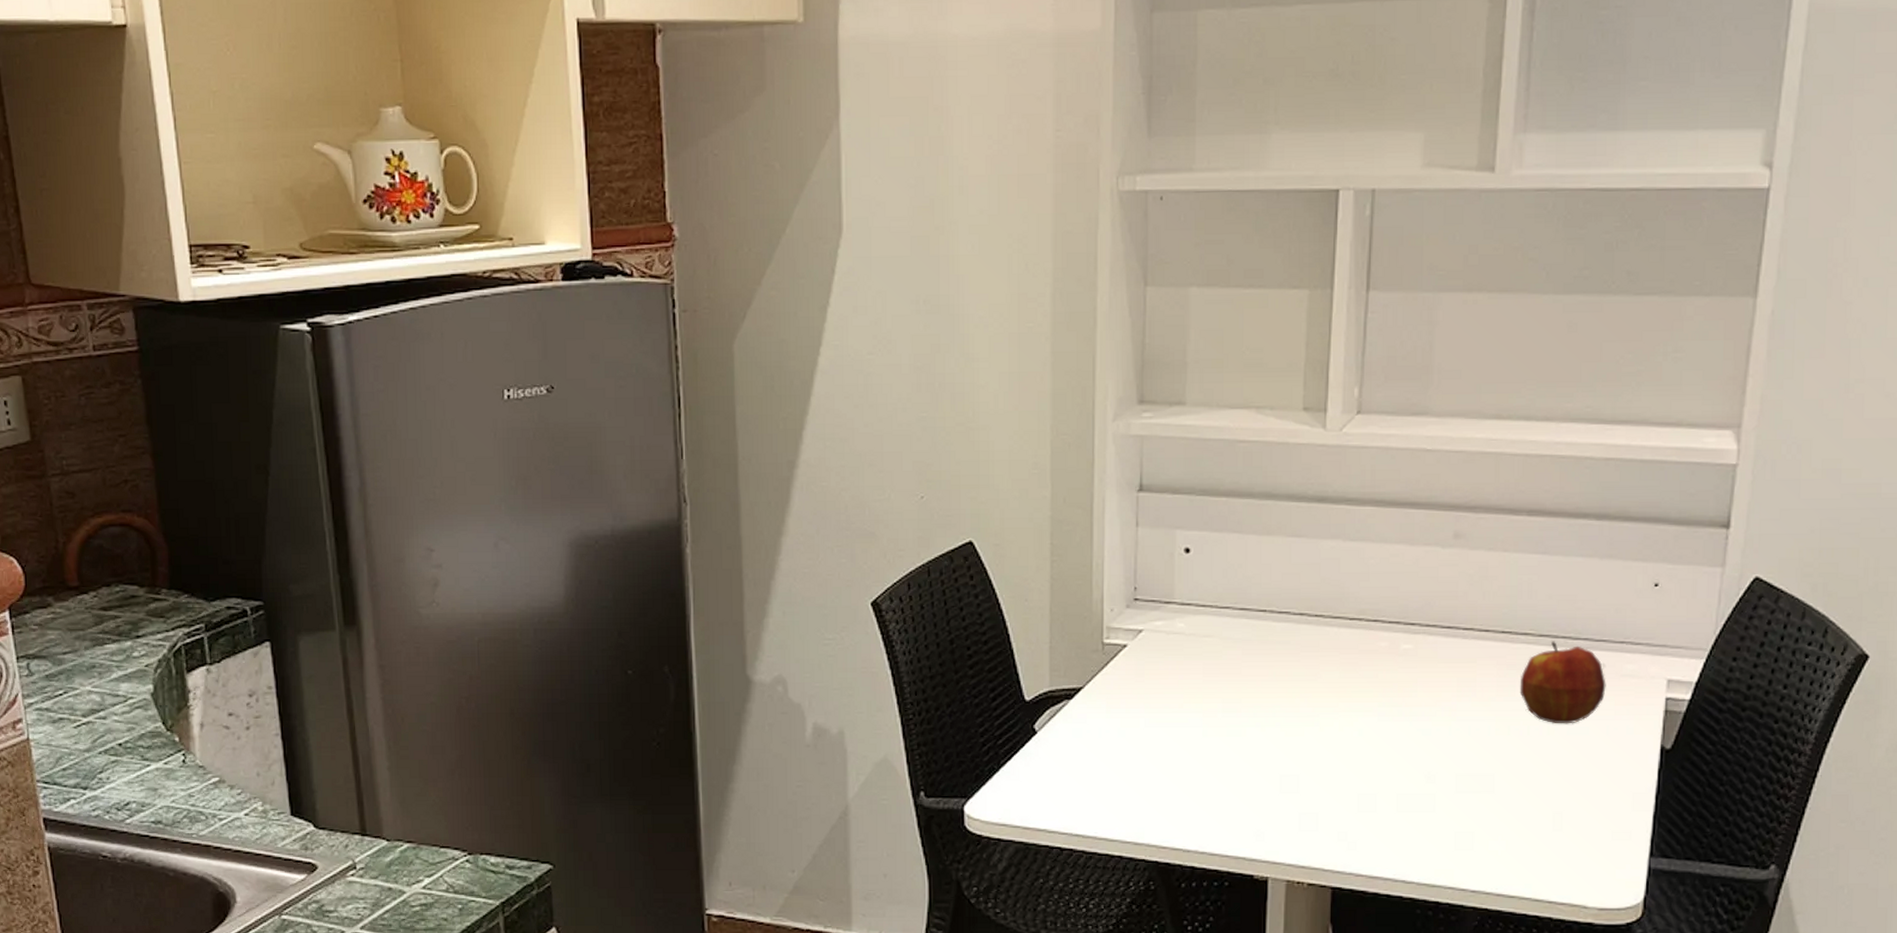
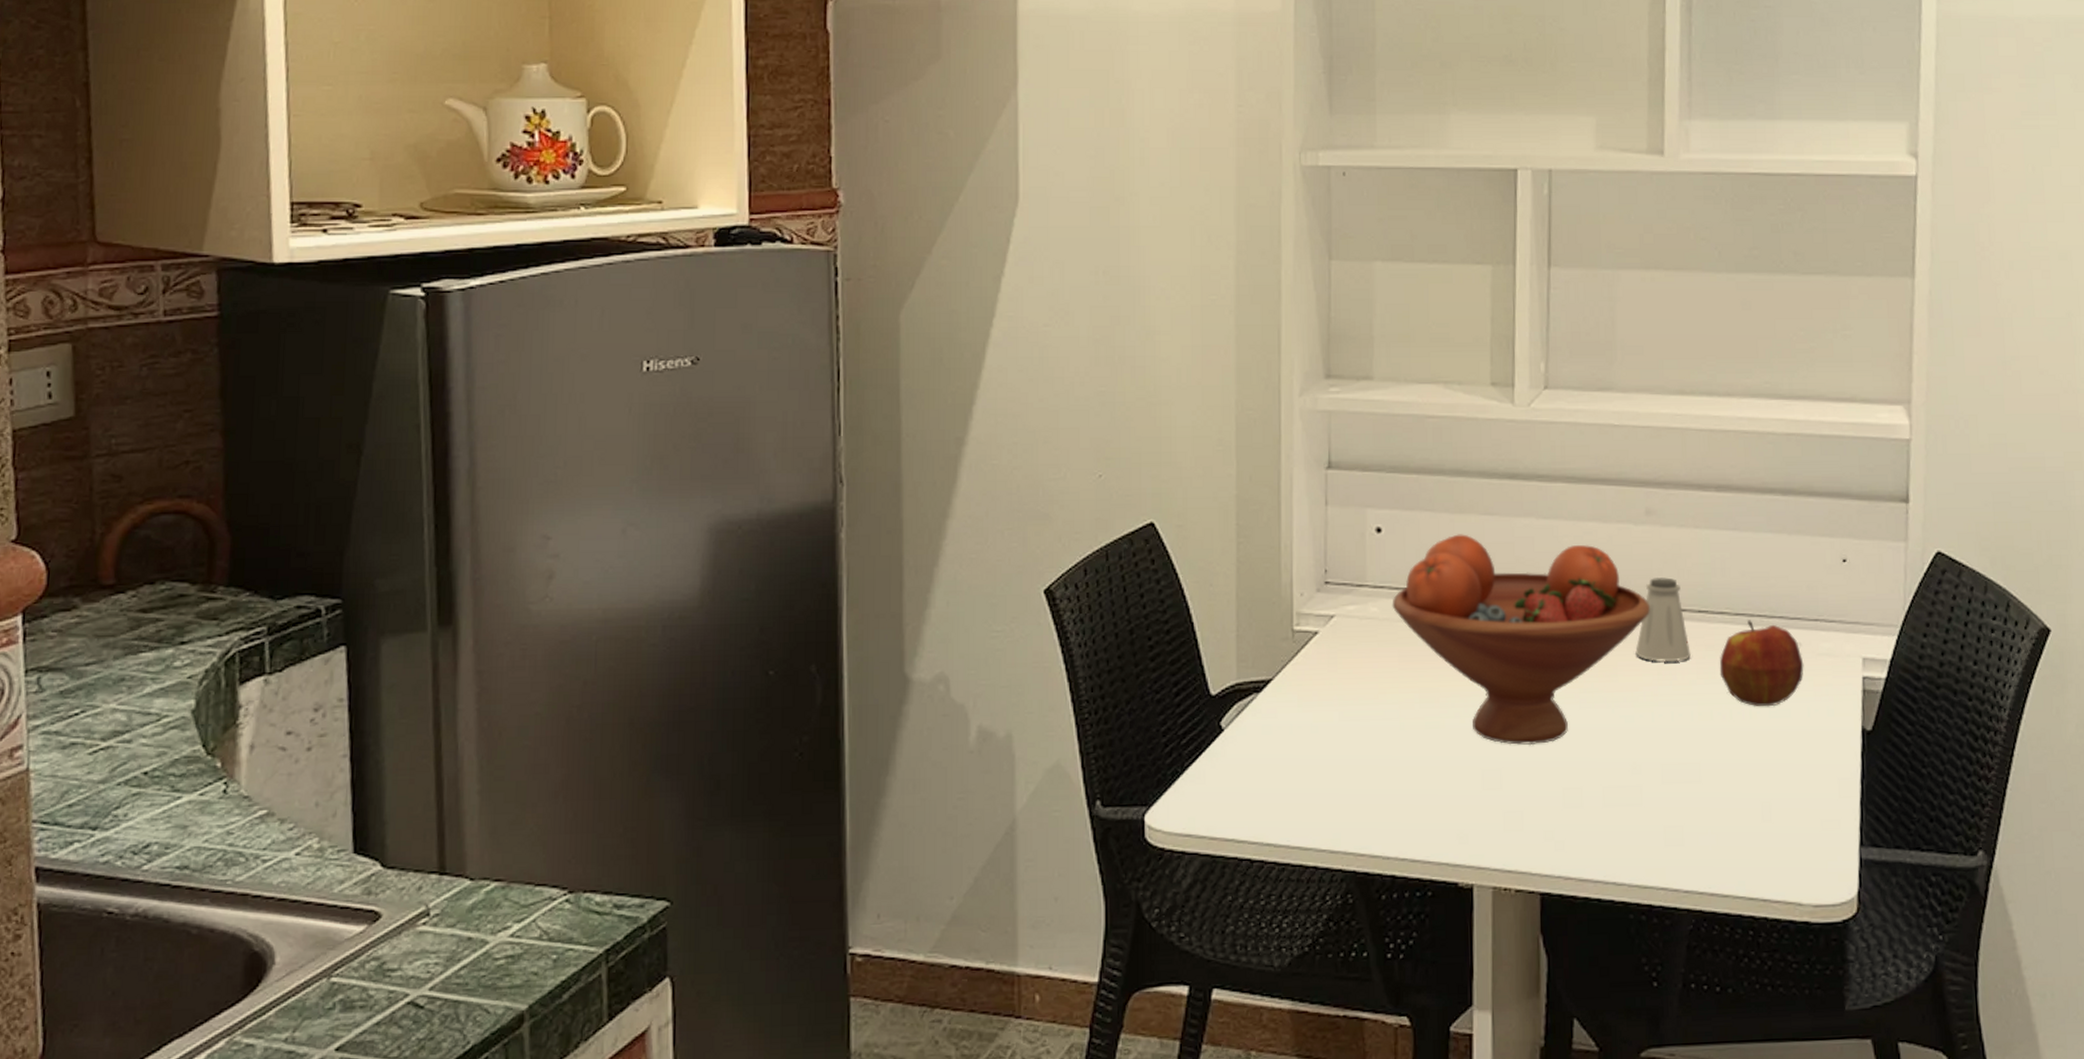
fruit bowl: none [1198,555,1453,754] -> present [1392,534,1650,746]
saltshaker: none [1436,599,1493,680] -> present [1635,577,1692,663]

